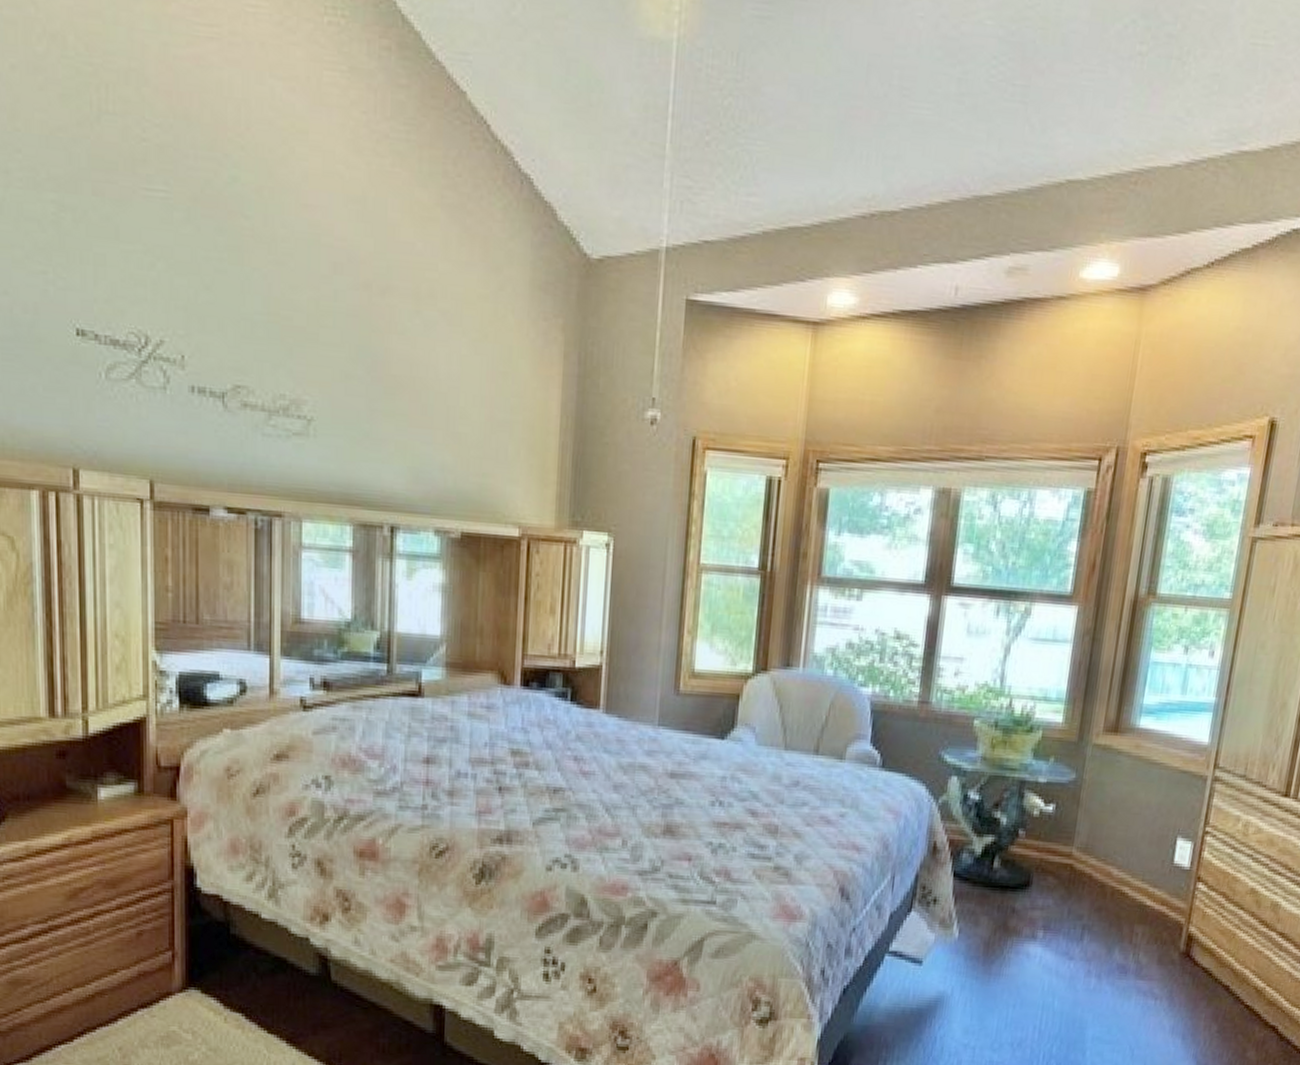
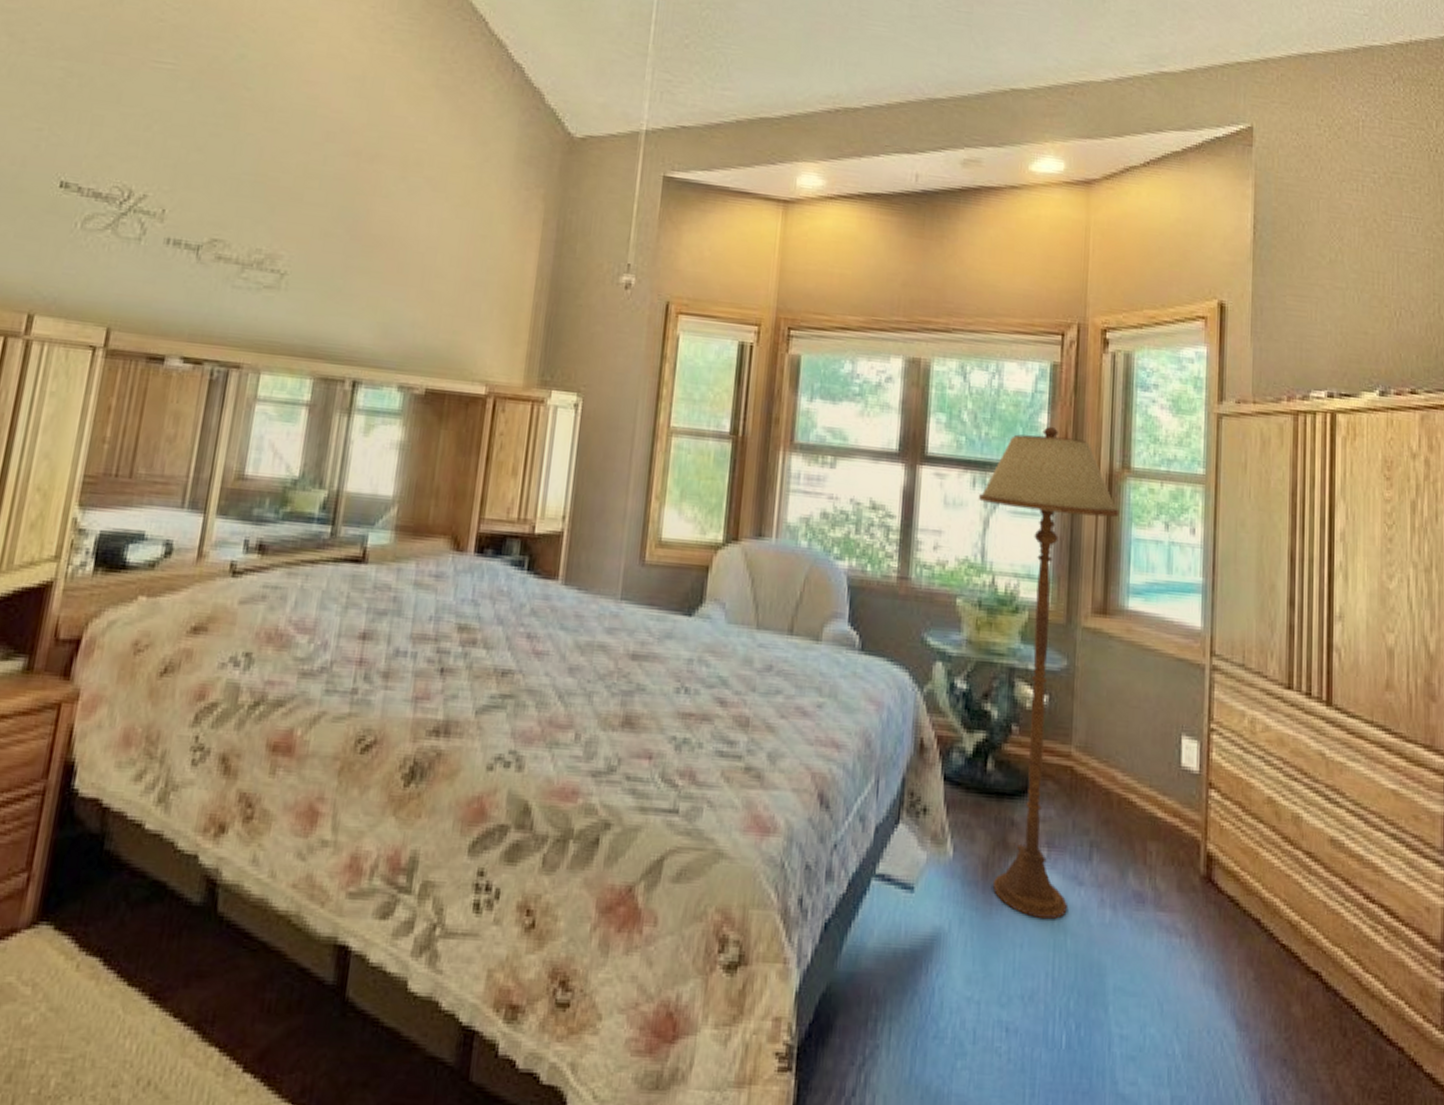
floor lamp: none [992,555,1141,986] -> present [979,427,1120,920]

